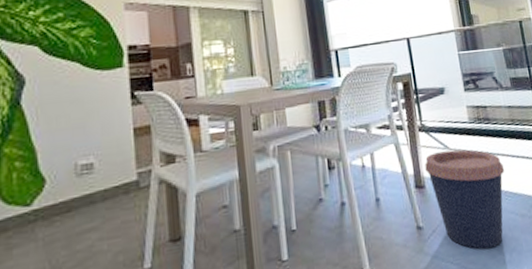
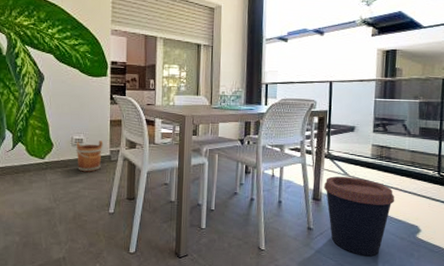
bucket: none [82,160,129,215] -> present [76,140,105,172]

